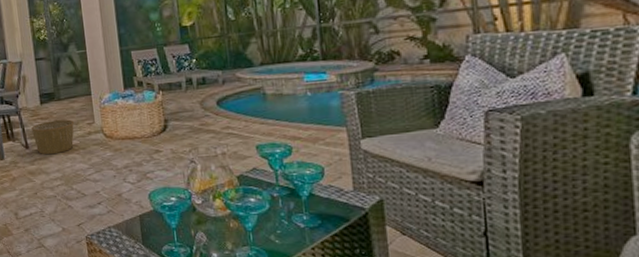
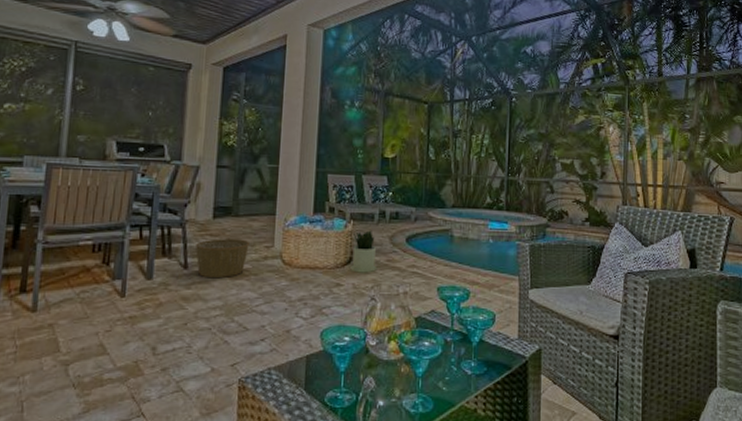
planter: none [164,98,193,139] -> present [349,230,378,273]

